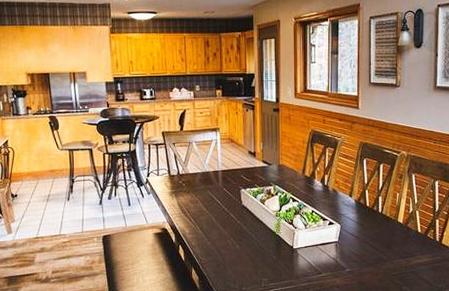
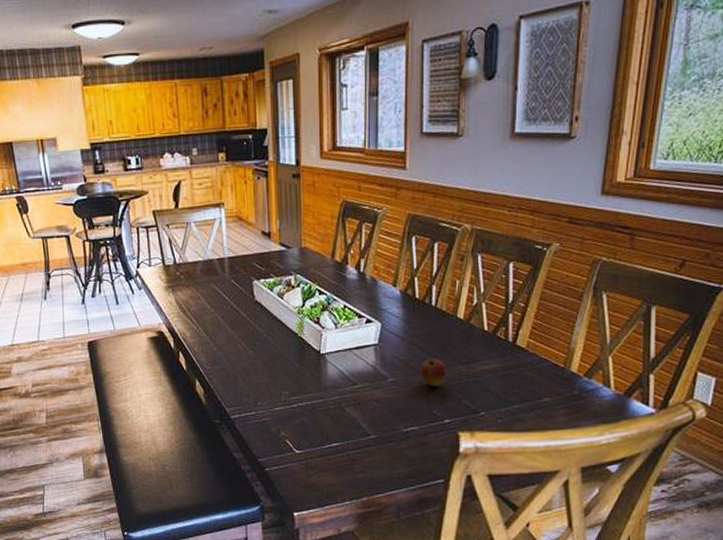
fruit: none [370,253,391,276] -> present [420,358,447,387]

